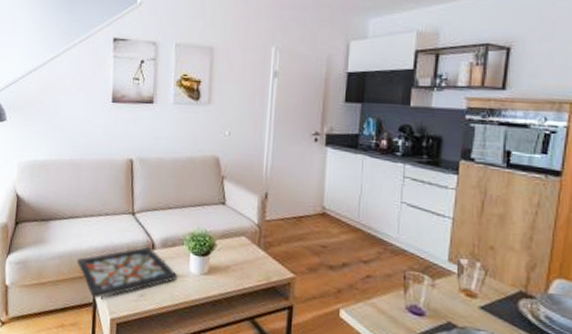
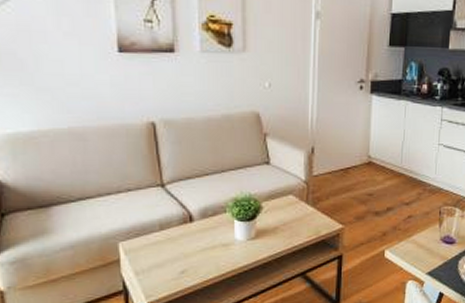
decorative tray: present [76,246,178,299] -> none [95,219,222,286]

